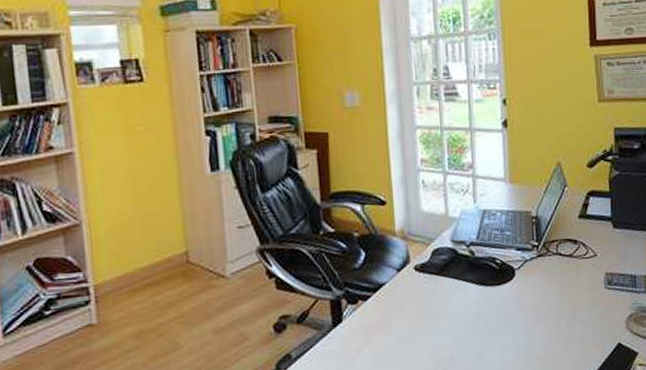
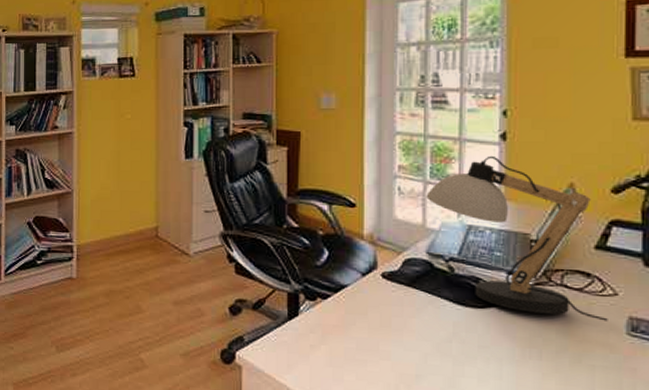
desk lamp: none [446,142,591,283] -> present [426,155,608,321]

